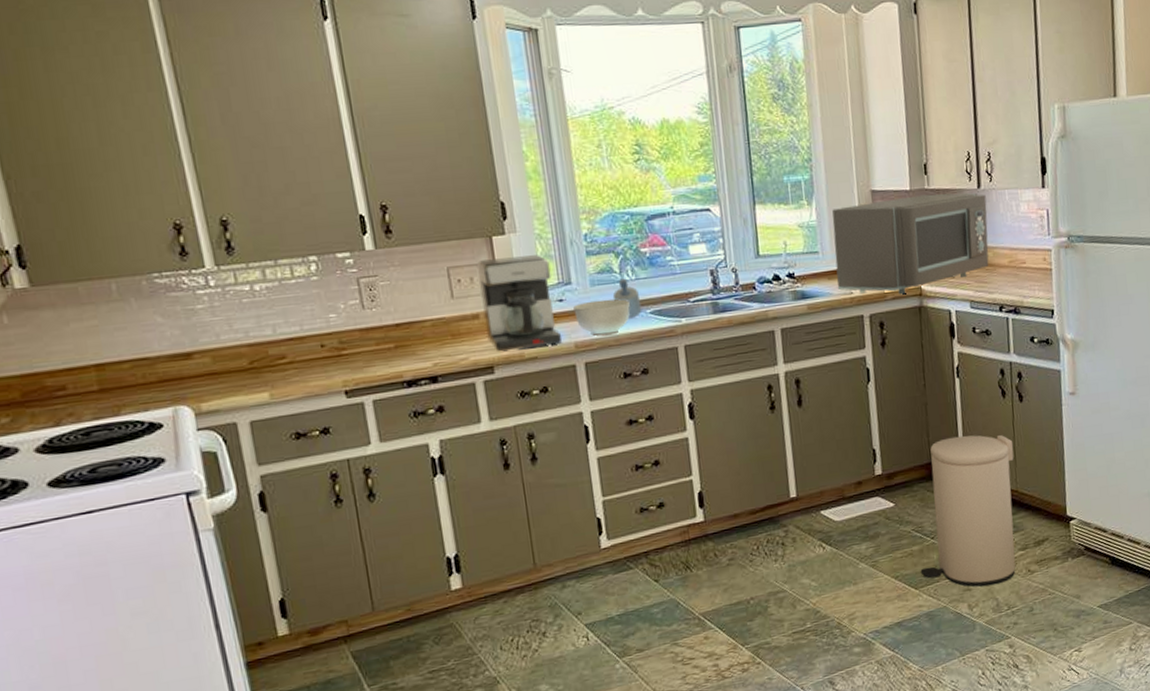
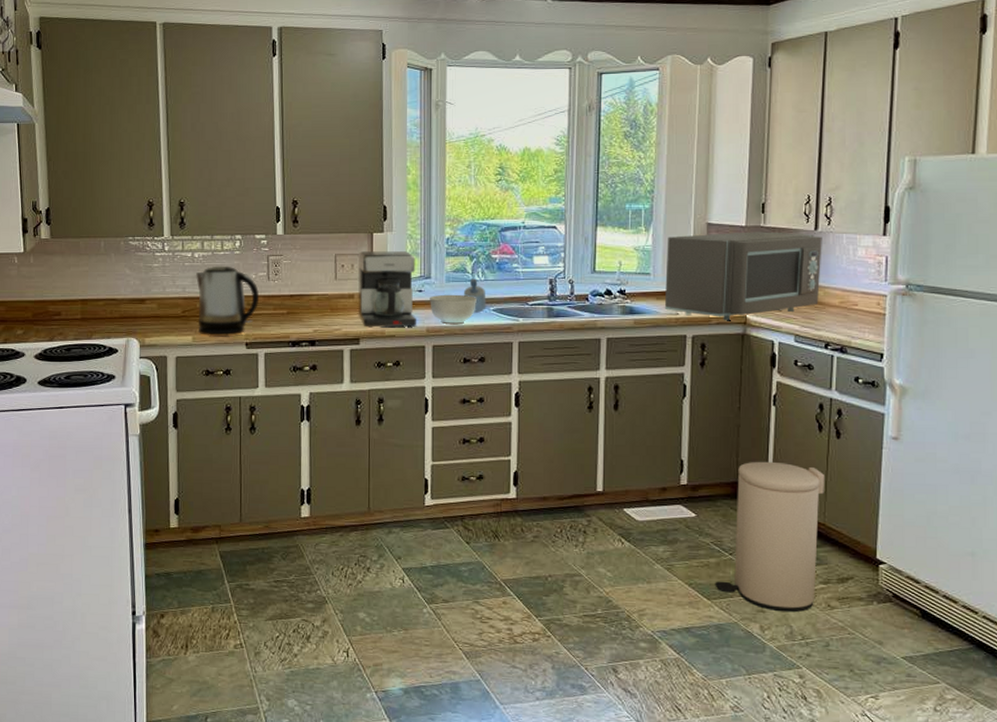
kettle: none [259,296,355,390] -> present [195,265,260,337]

